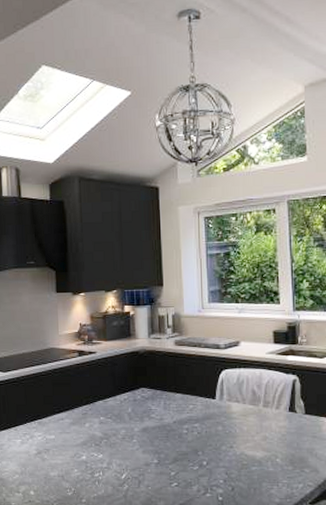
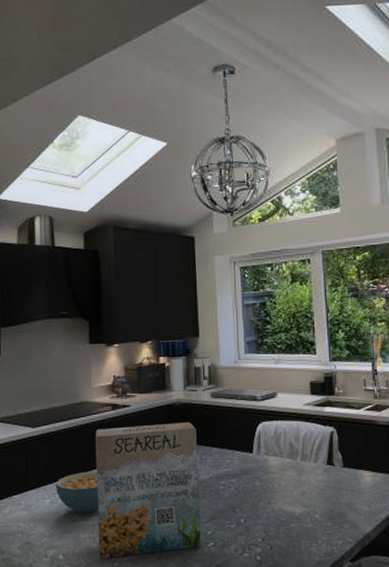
cereal bowl: none [25,414,67,454] -> present [55,471,99,514]
cereal box: none [62,369,165,495] -> present [95,422,201,559]

